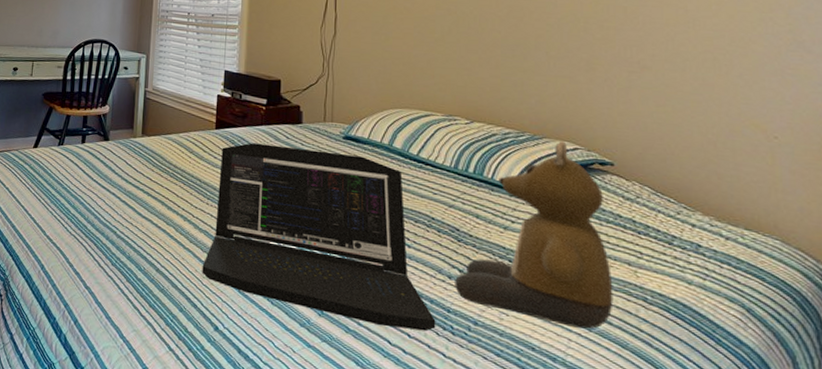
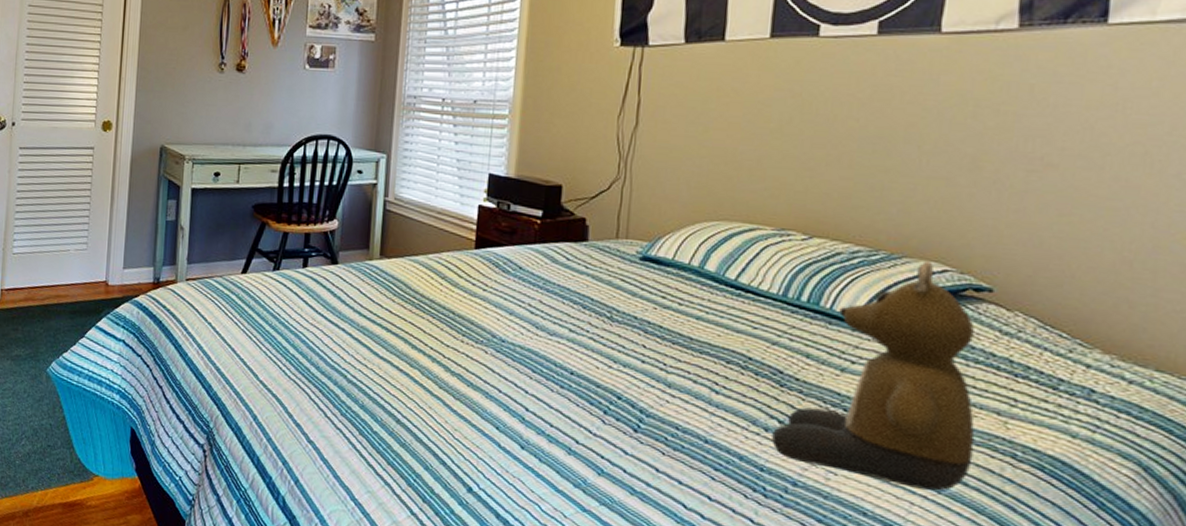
laptop: present [202,143,436,331] -> none [453,266,745,493]

